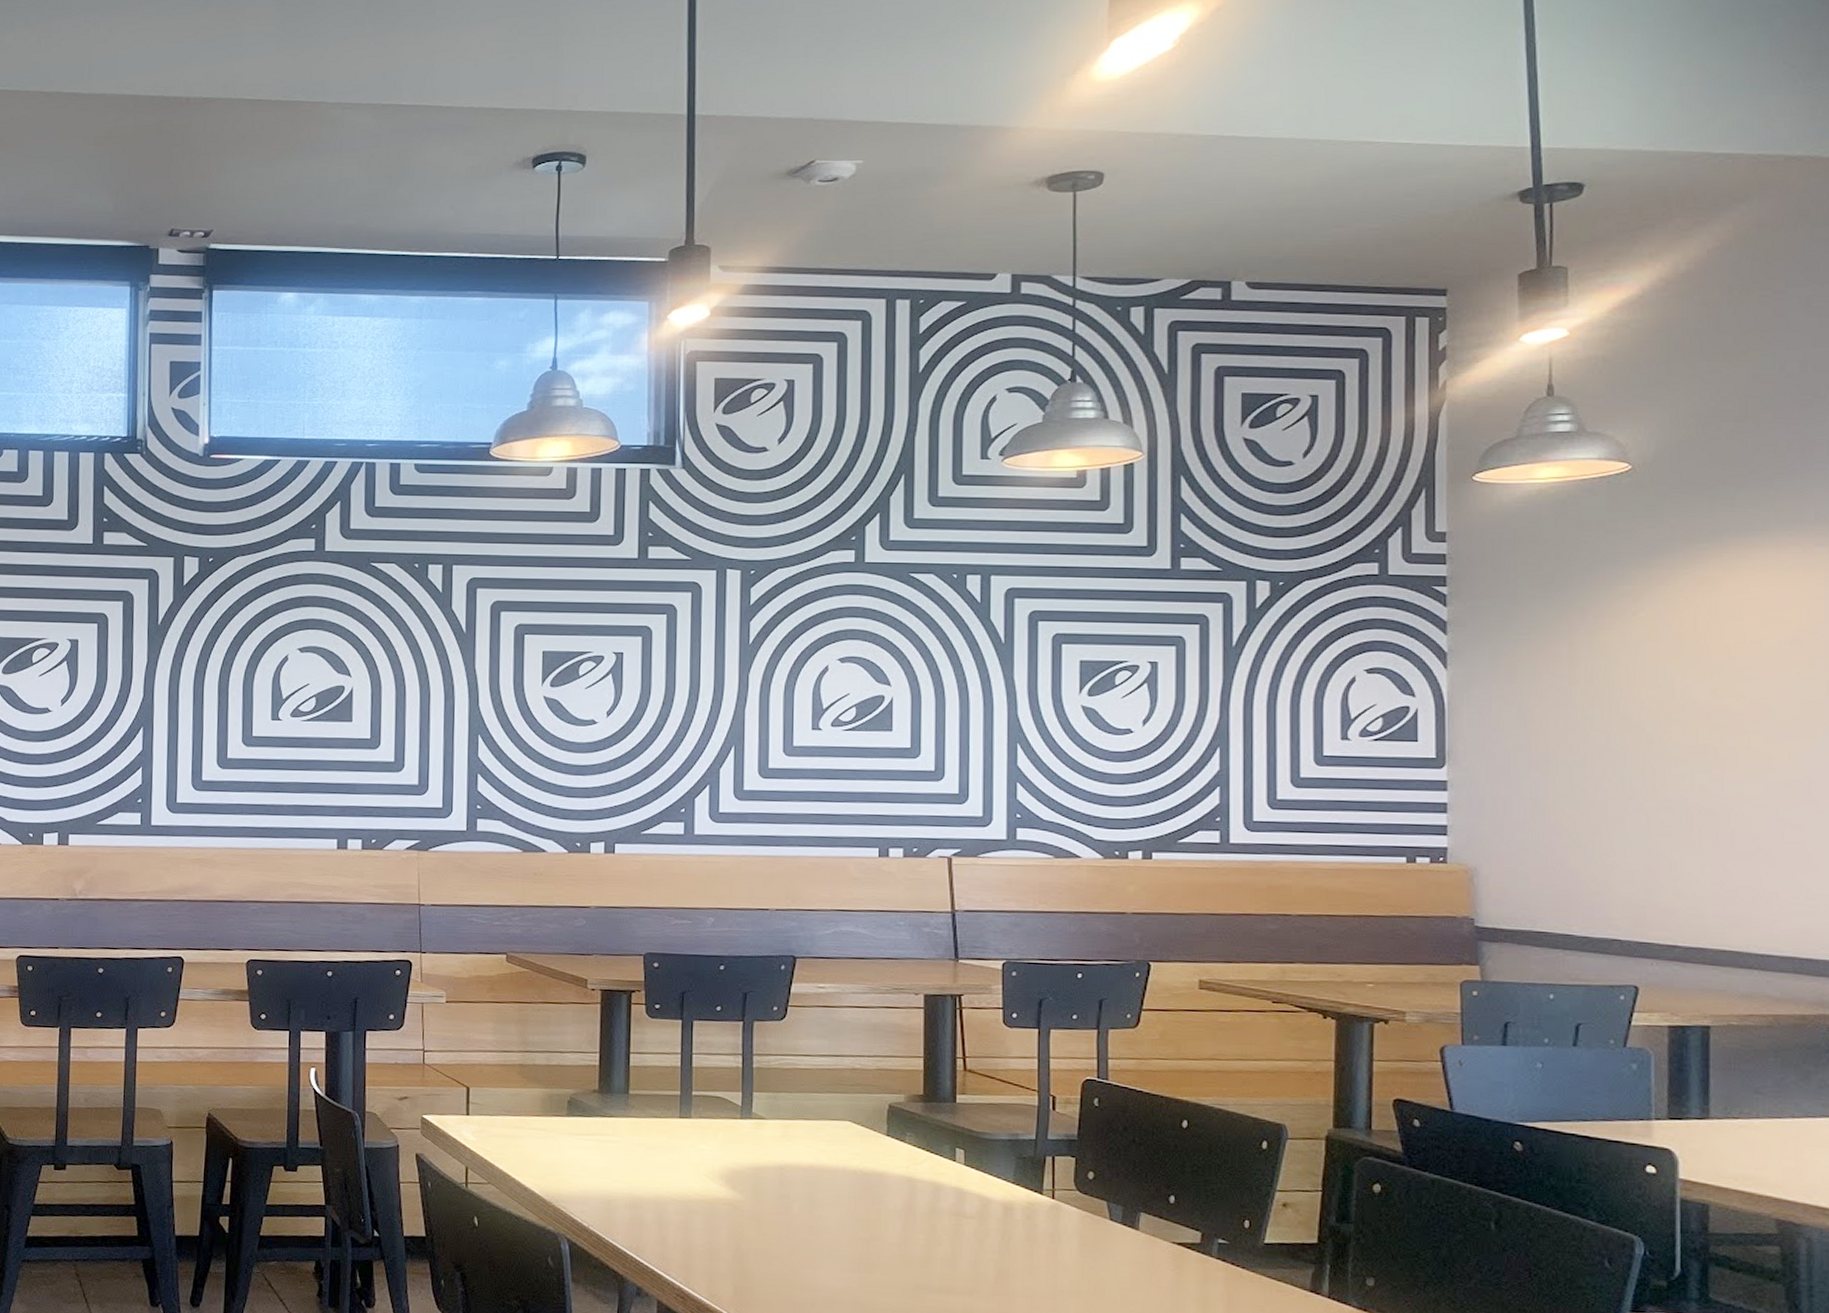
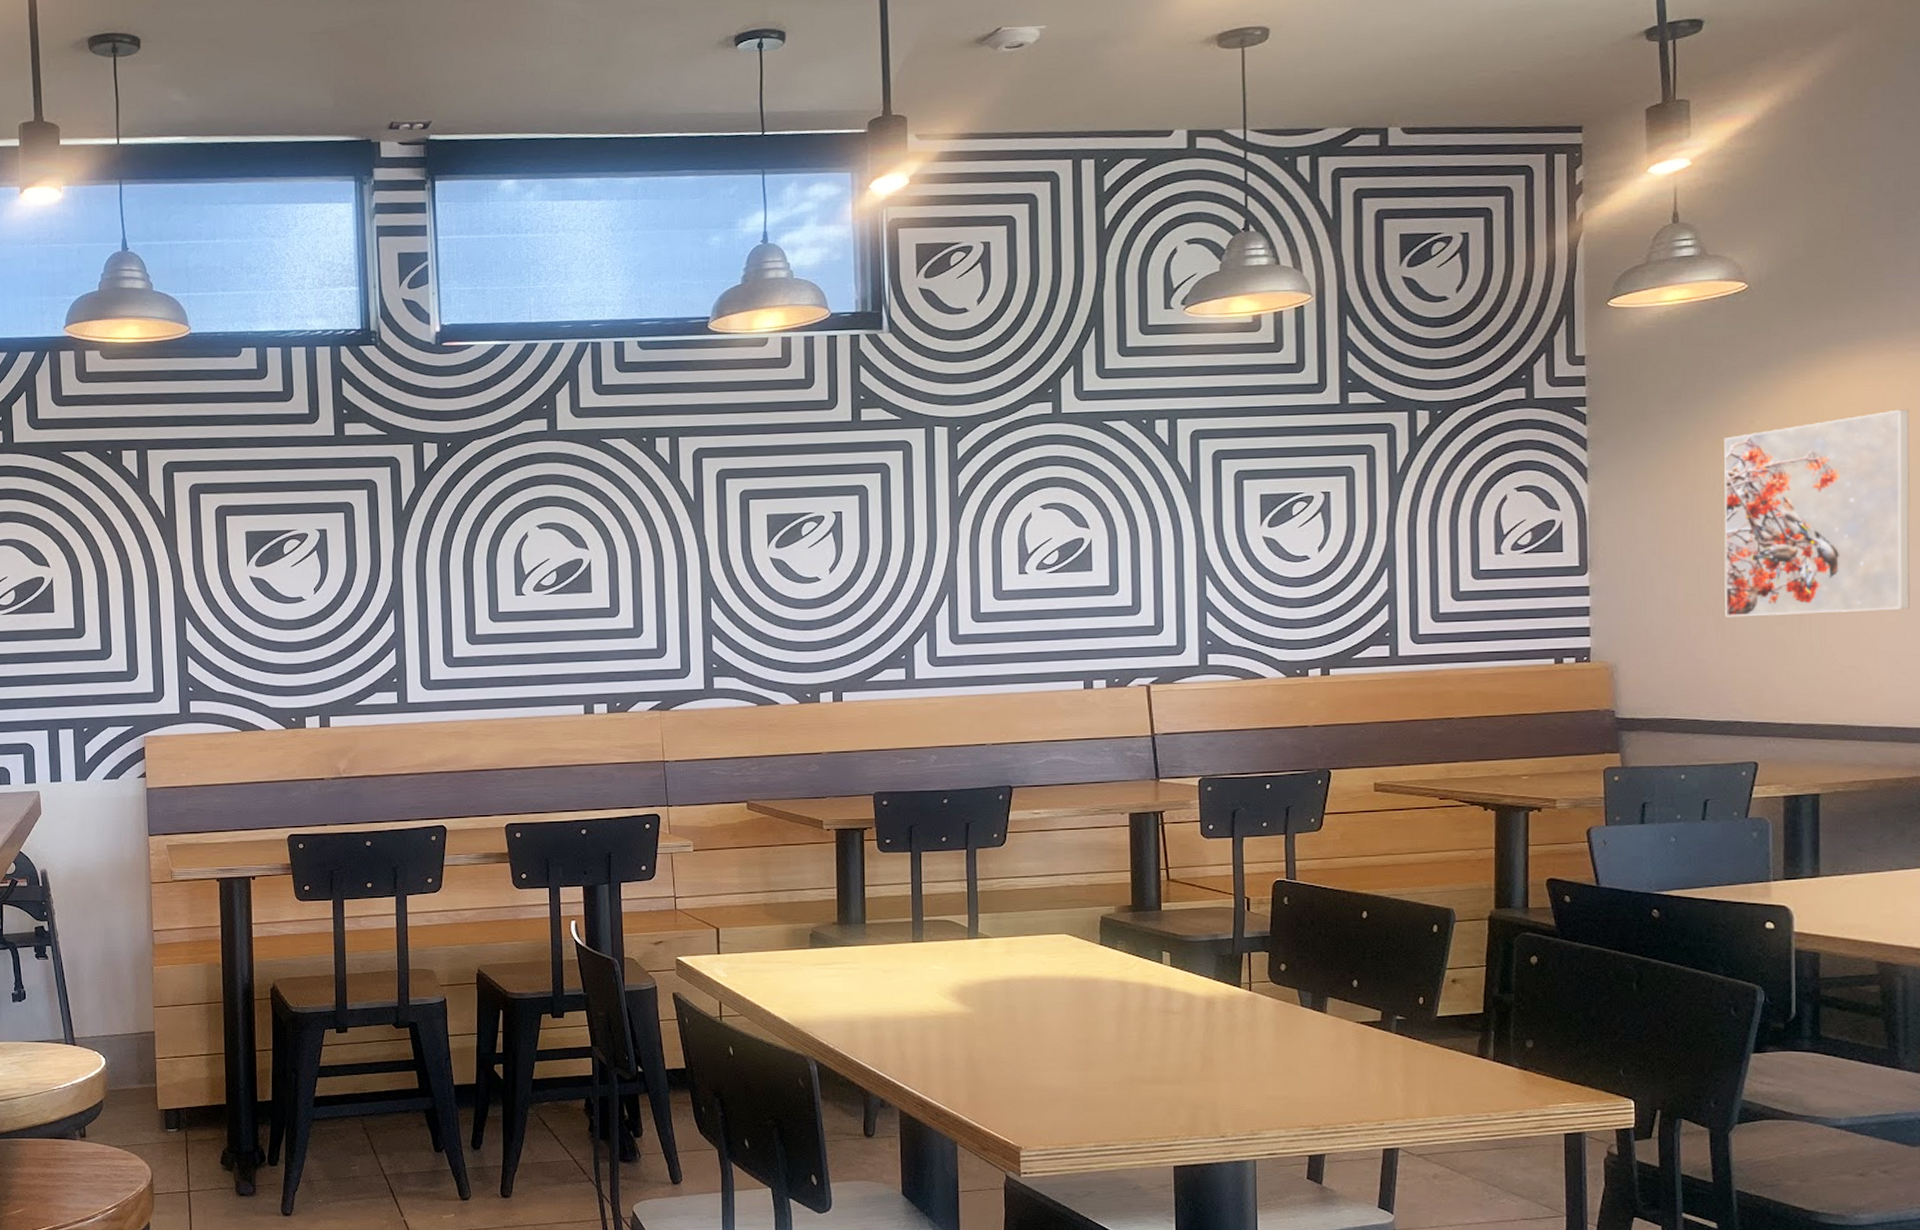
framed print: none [1602,609,1817,828] -> present [1724,409,1910,618]

